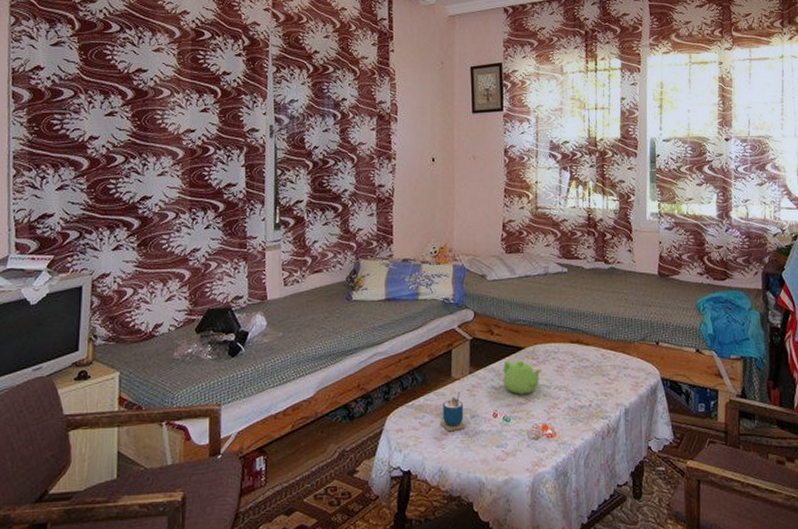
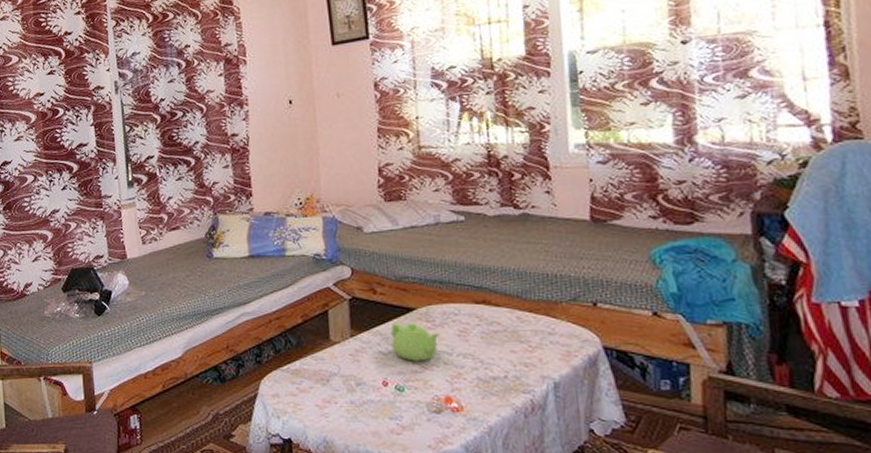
cup: present [441,391,467,431] -> none [321,356,352,398]

